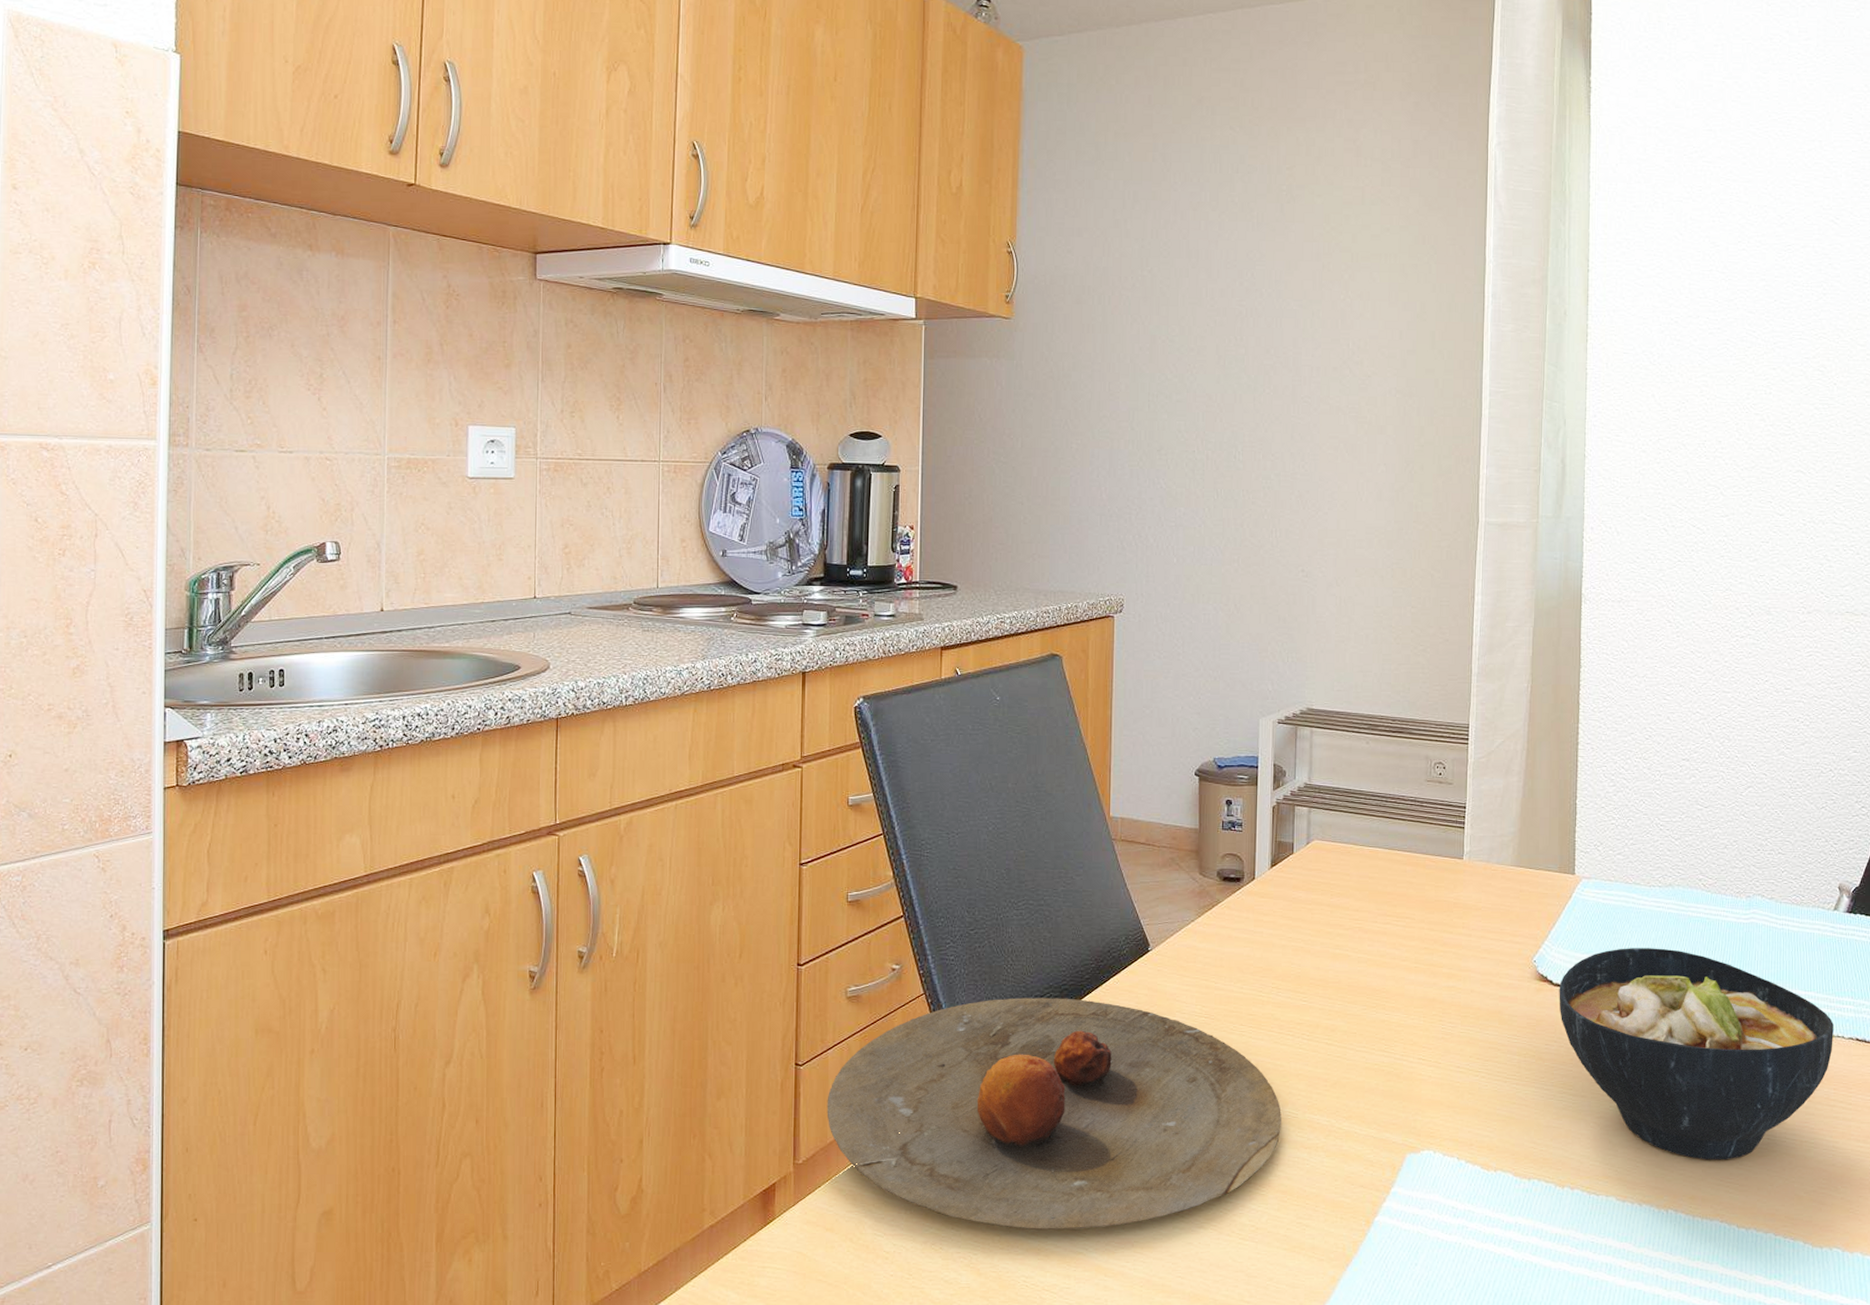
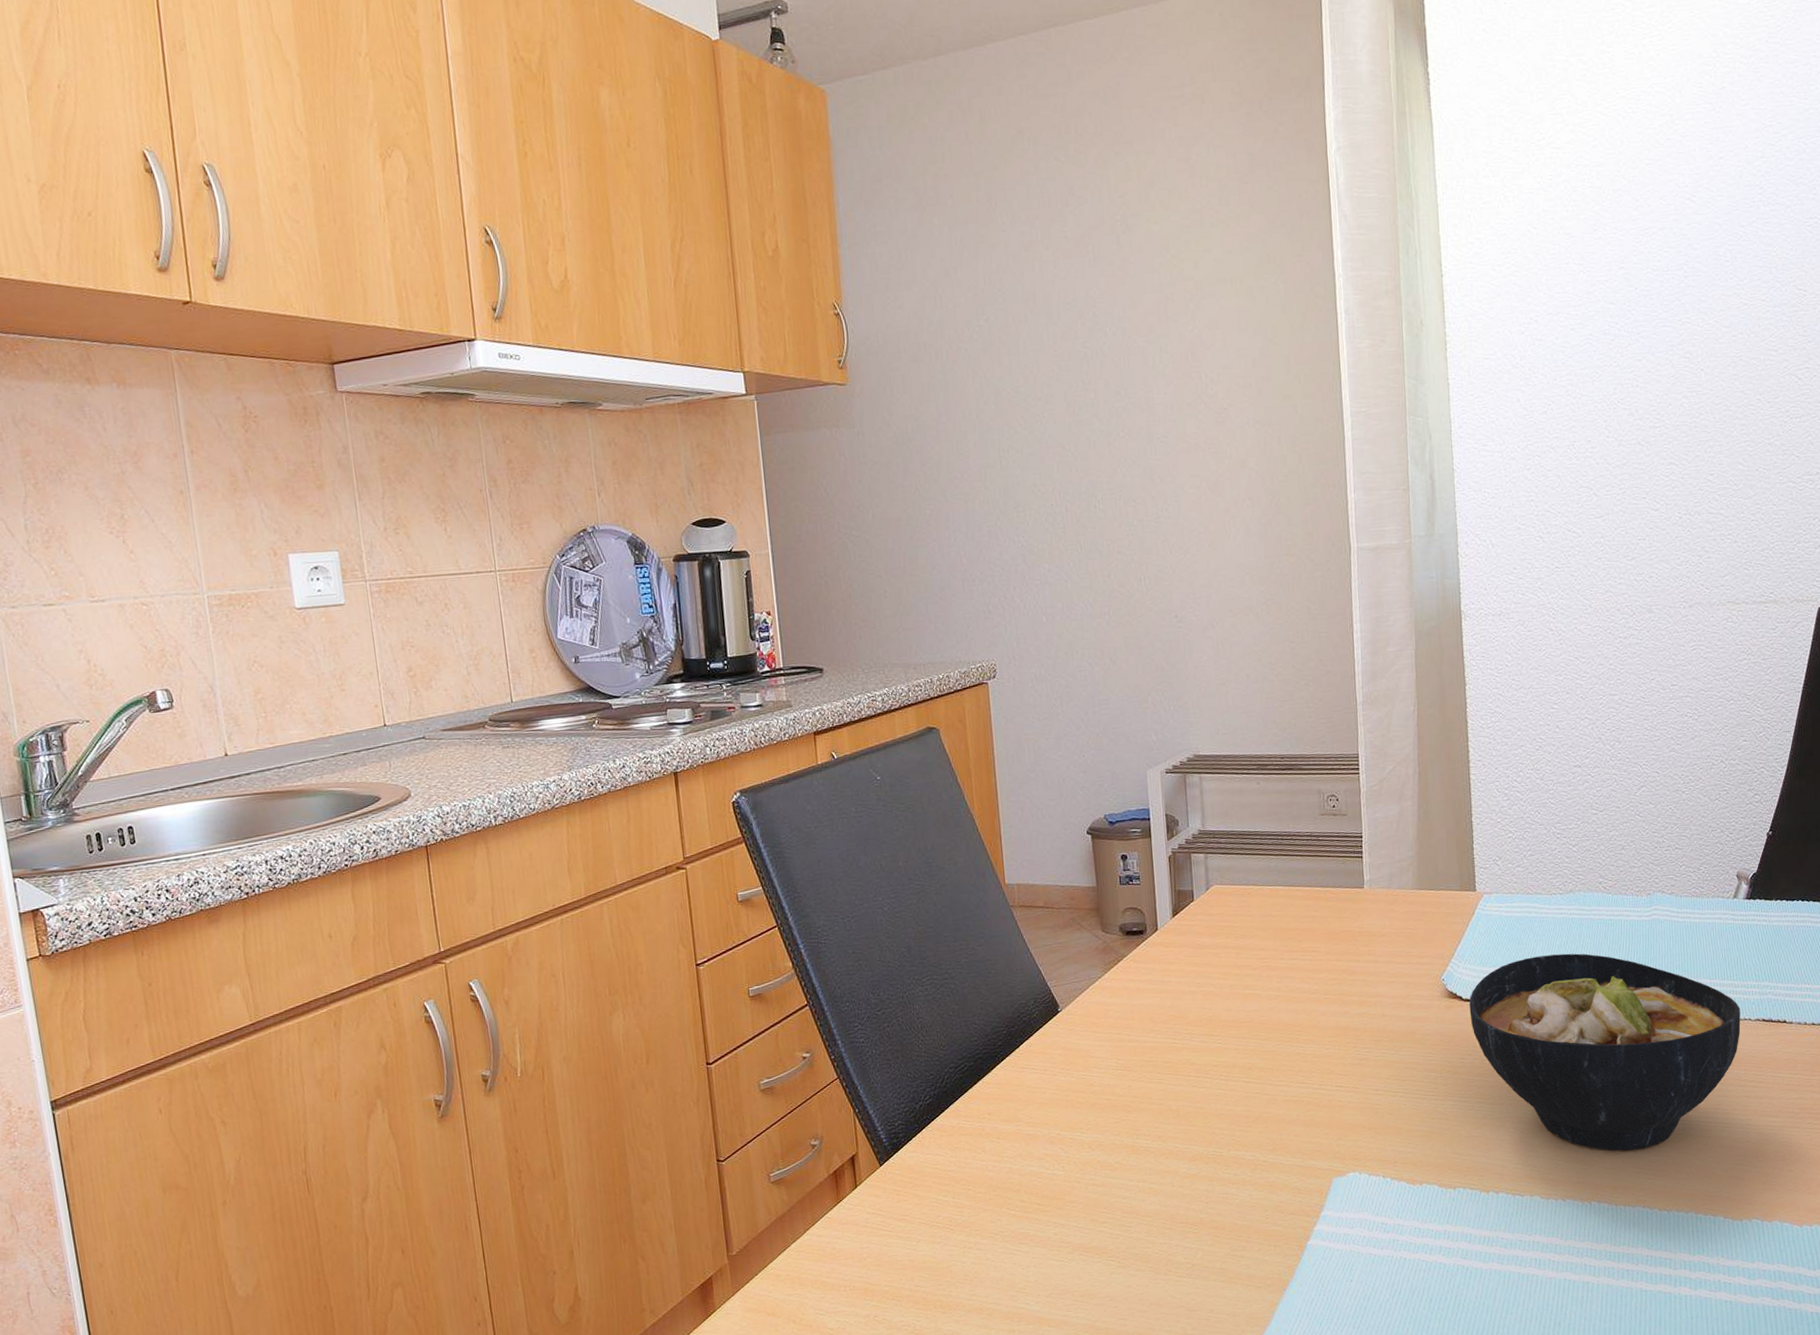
plate: present [827,998,1281,1229] -> none [753,1066,1208,1292]

